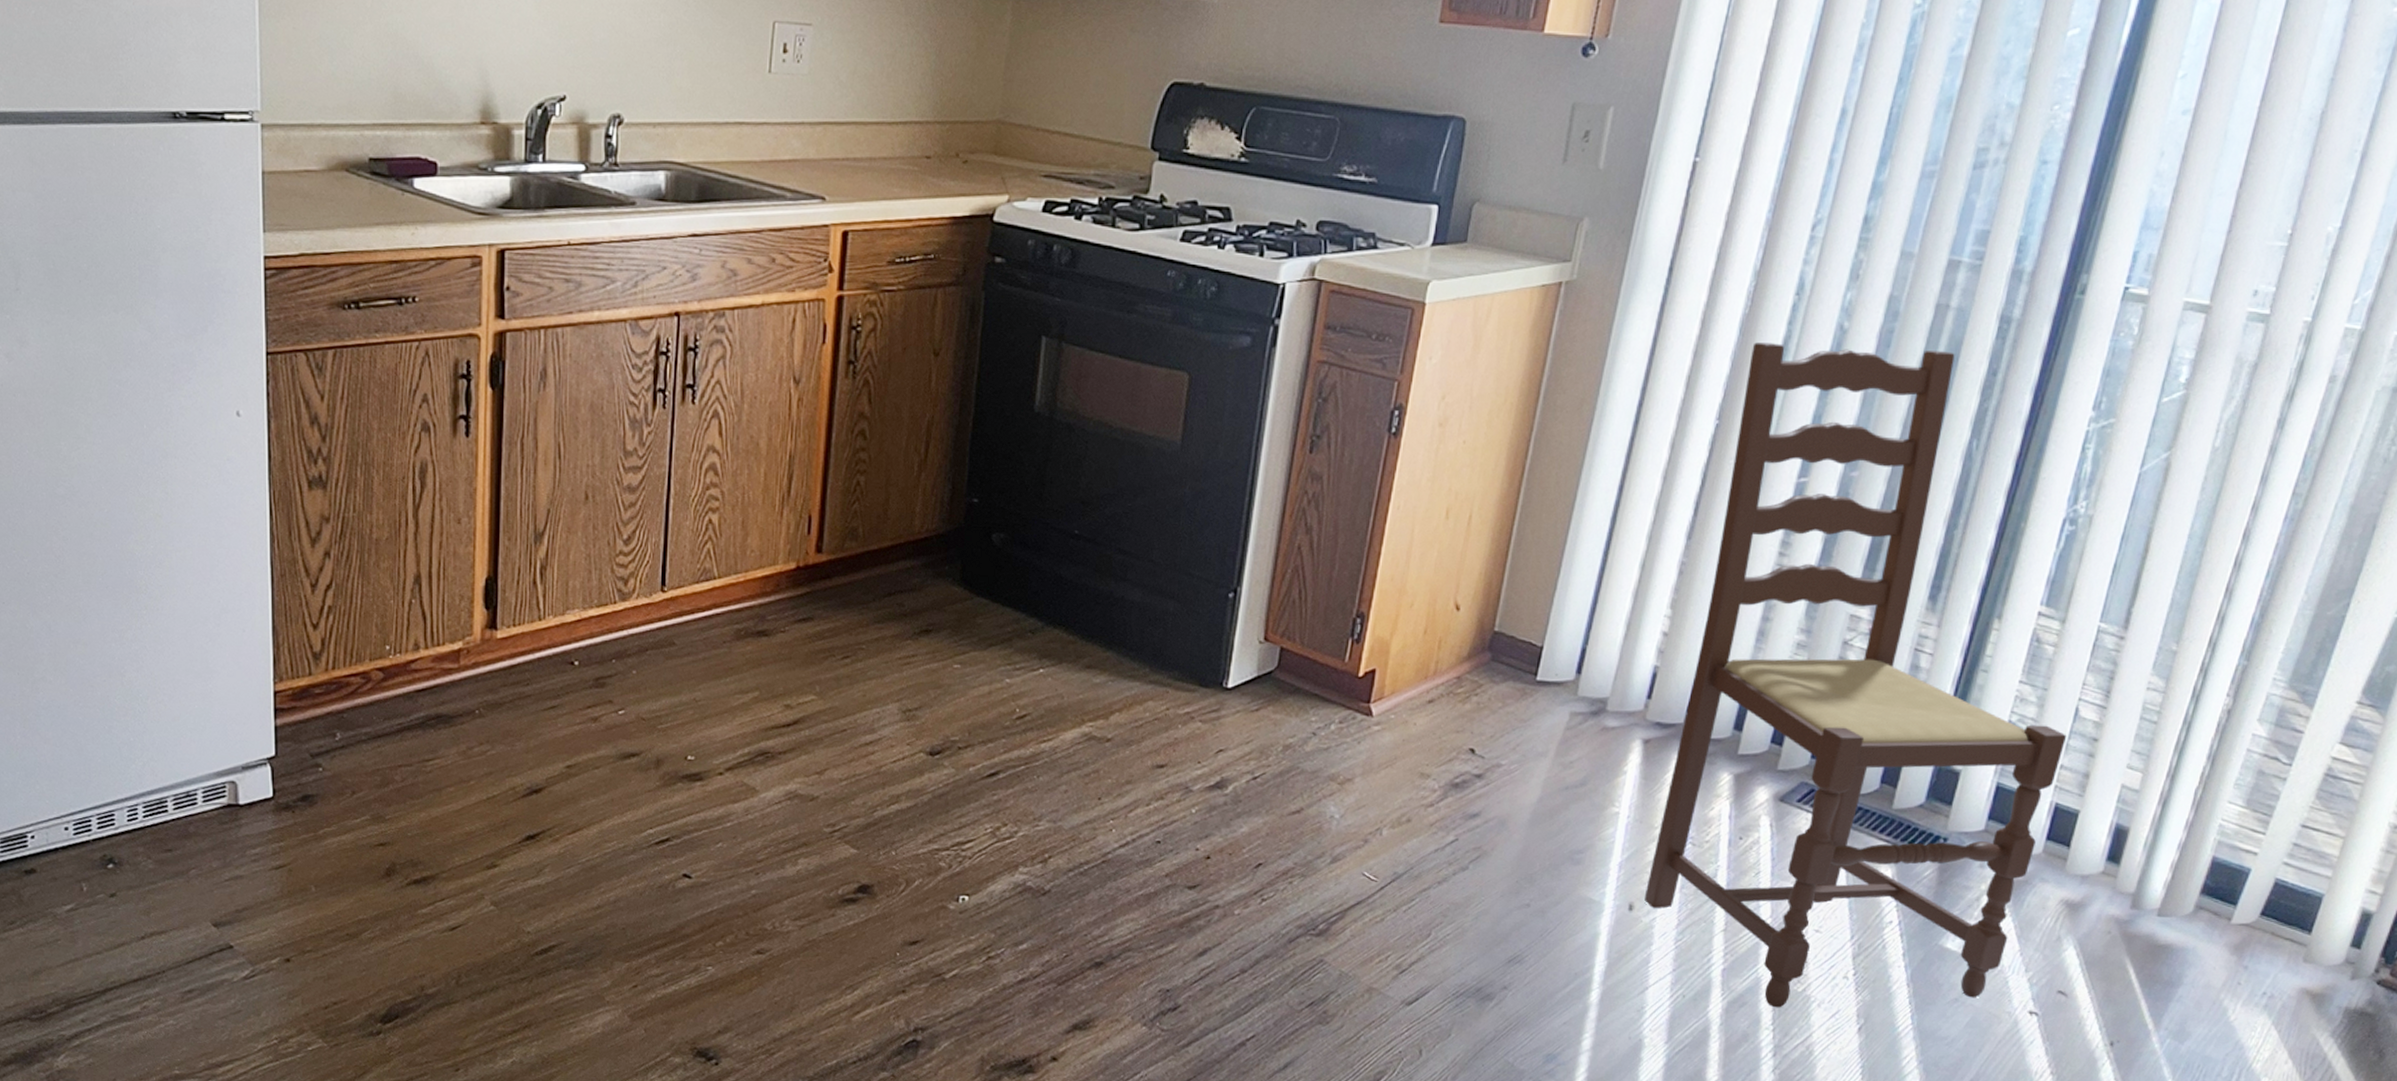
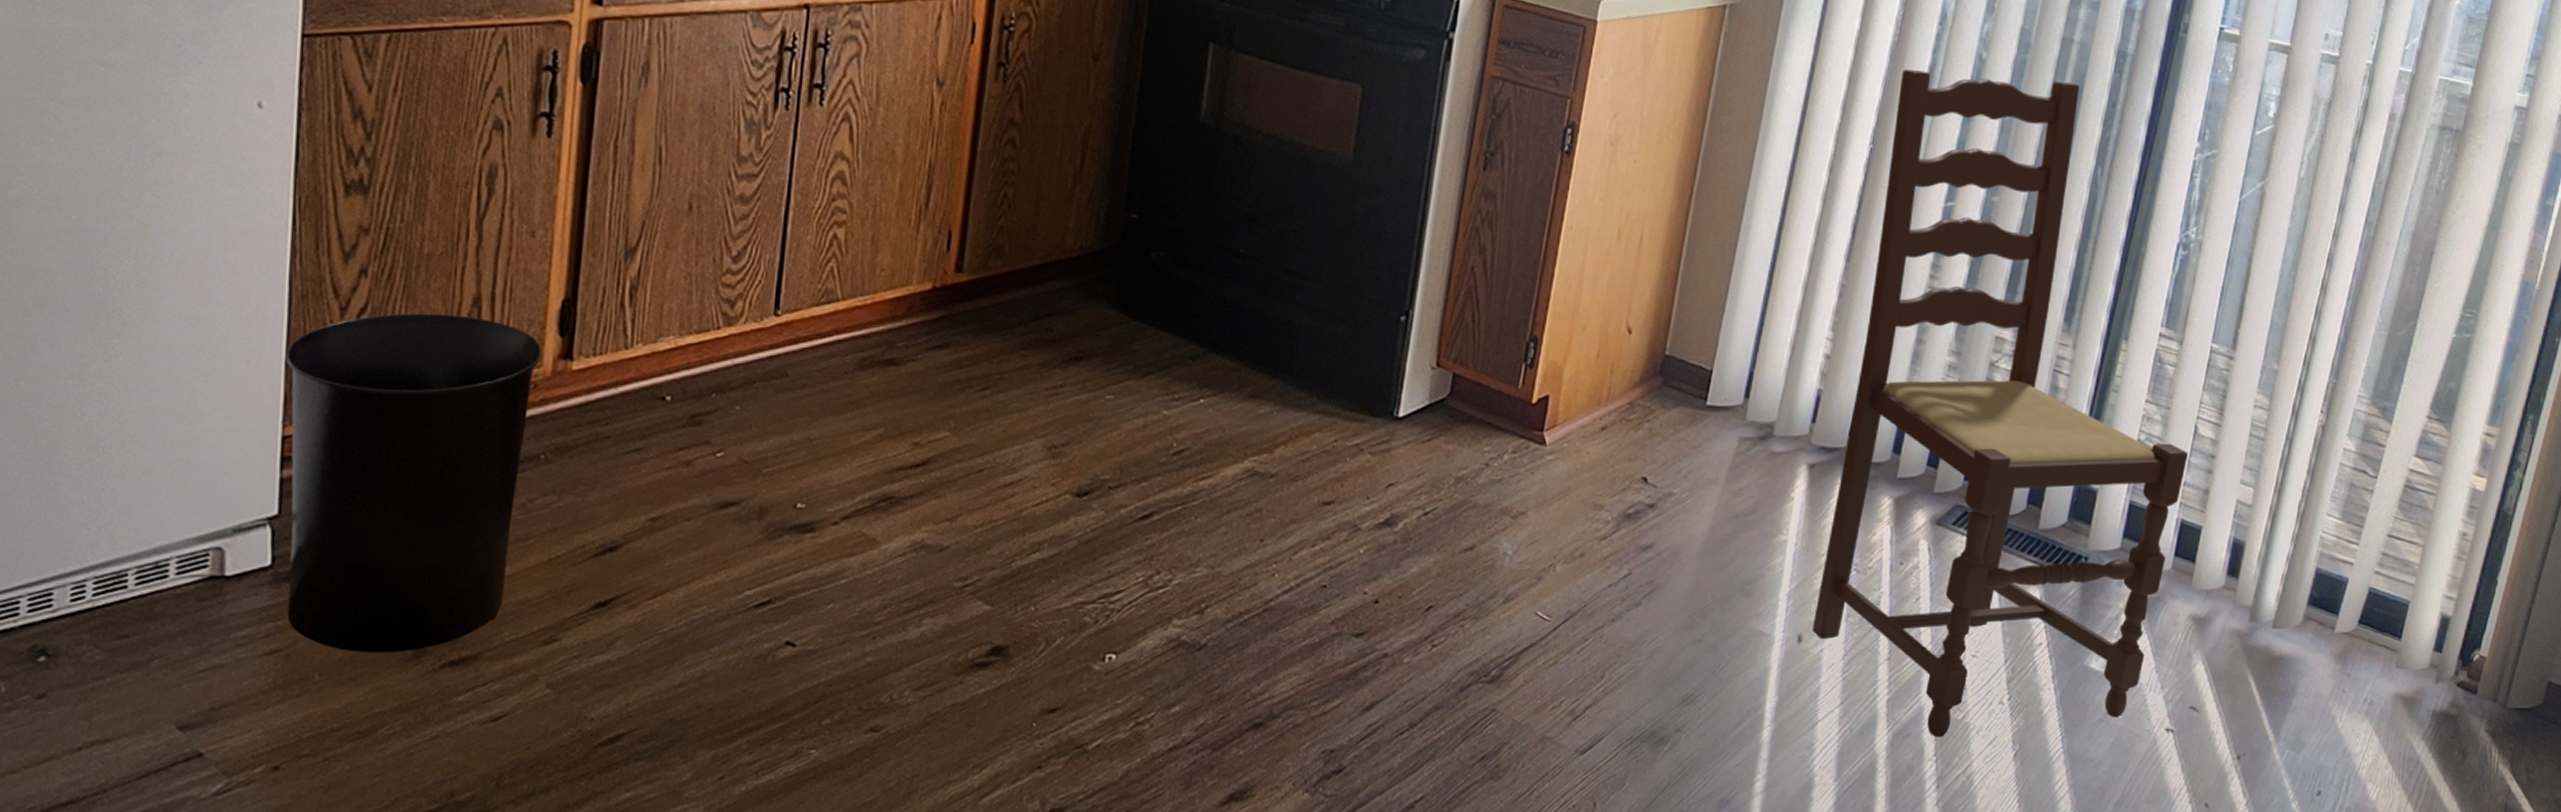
waste bin: none [272,589,472,872] -> present [285,313,542,653]

